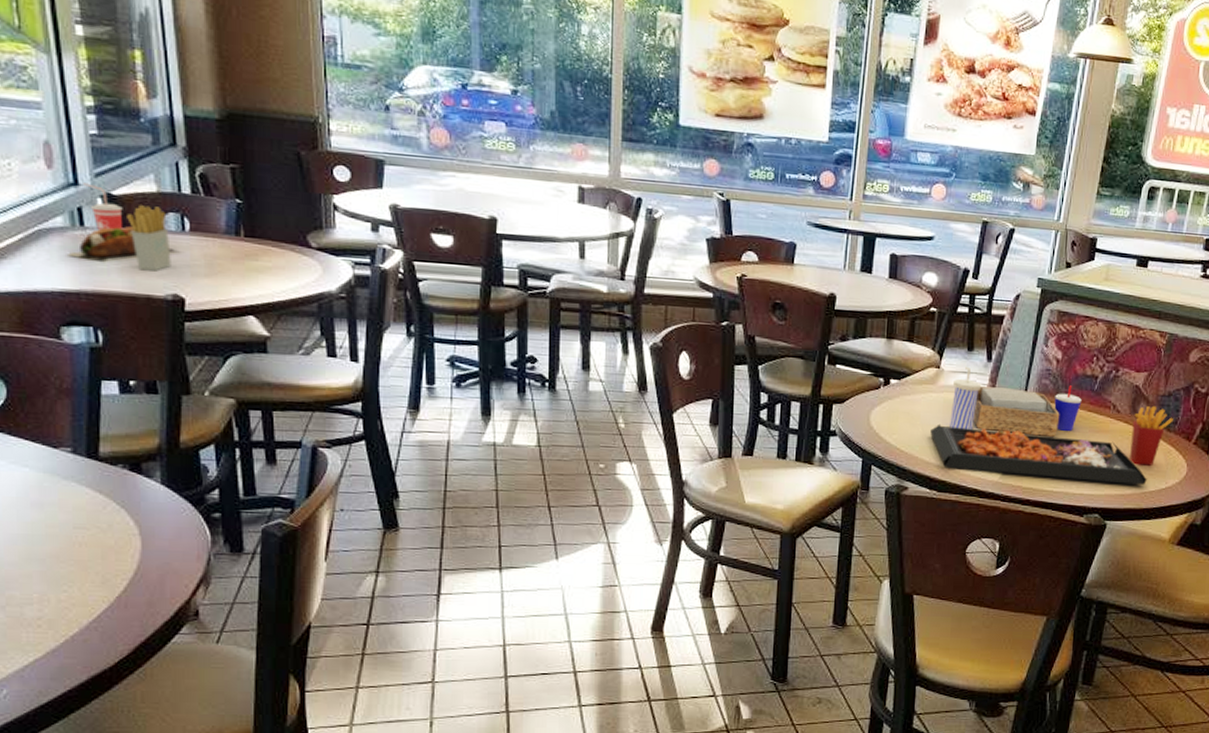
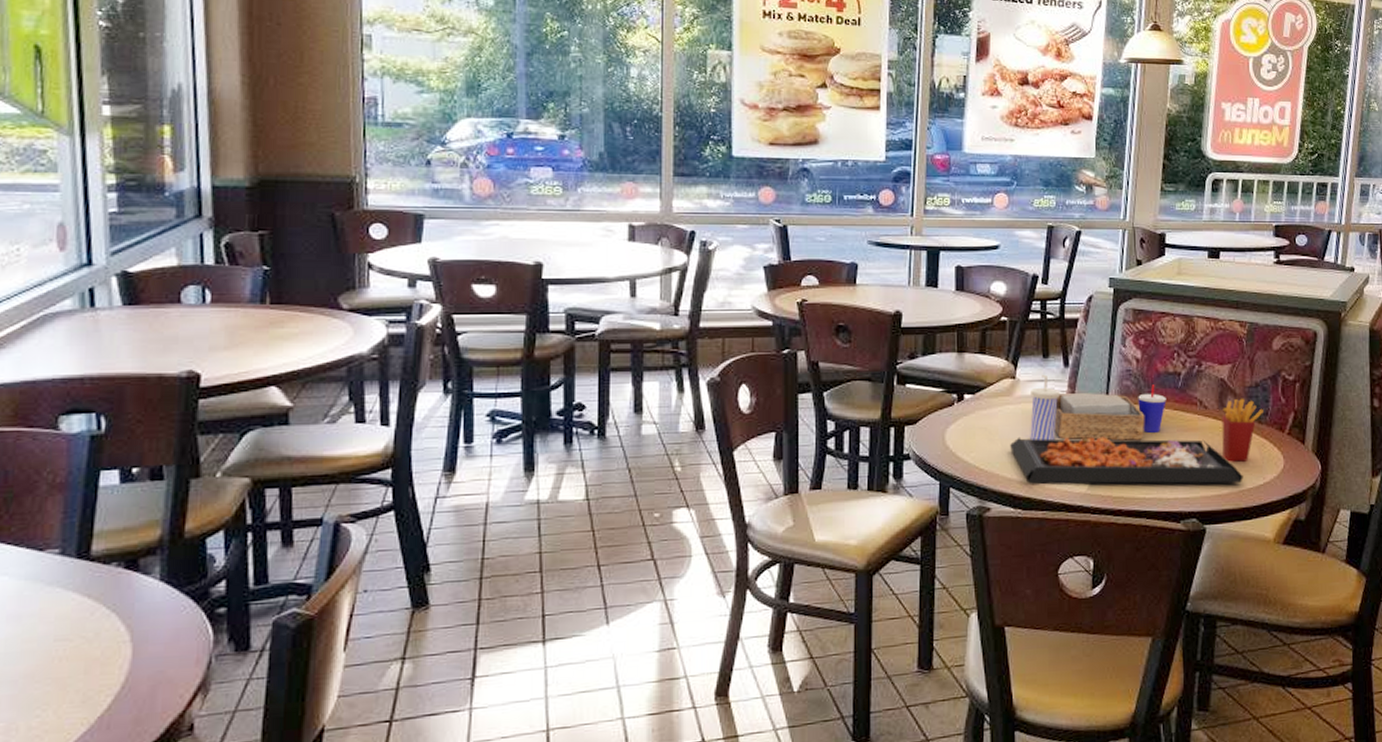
sandwich: present [66,226,185,263] -> none [72,304,204,344]
beverage cup: present [83,183,124,231] -> none [98,262,139,311]
french fries: present [127,205,171,272] -> none [142,281,189,348]

